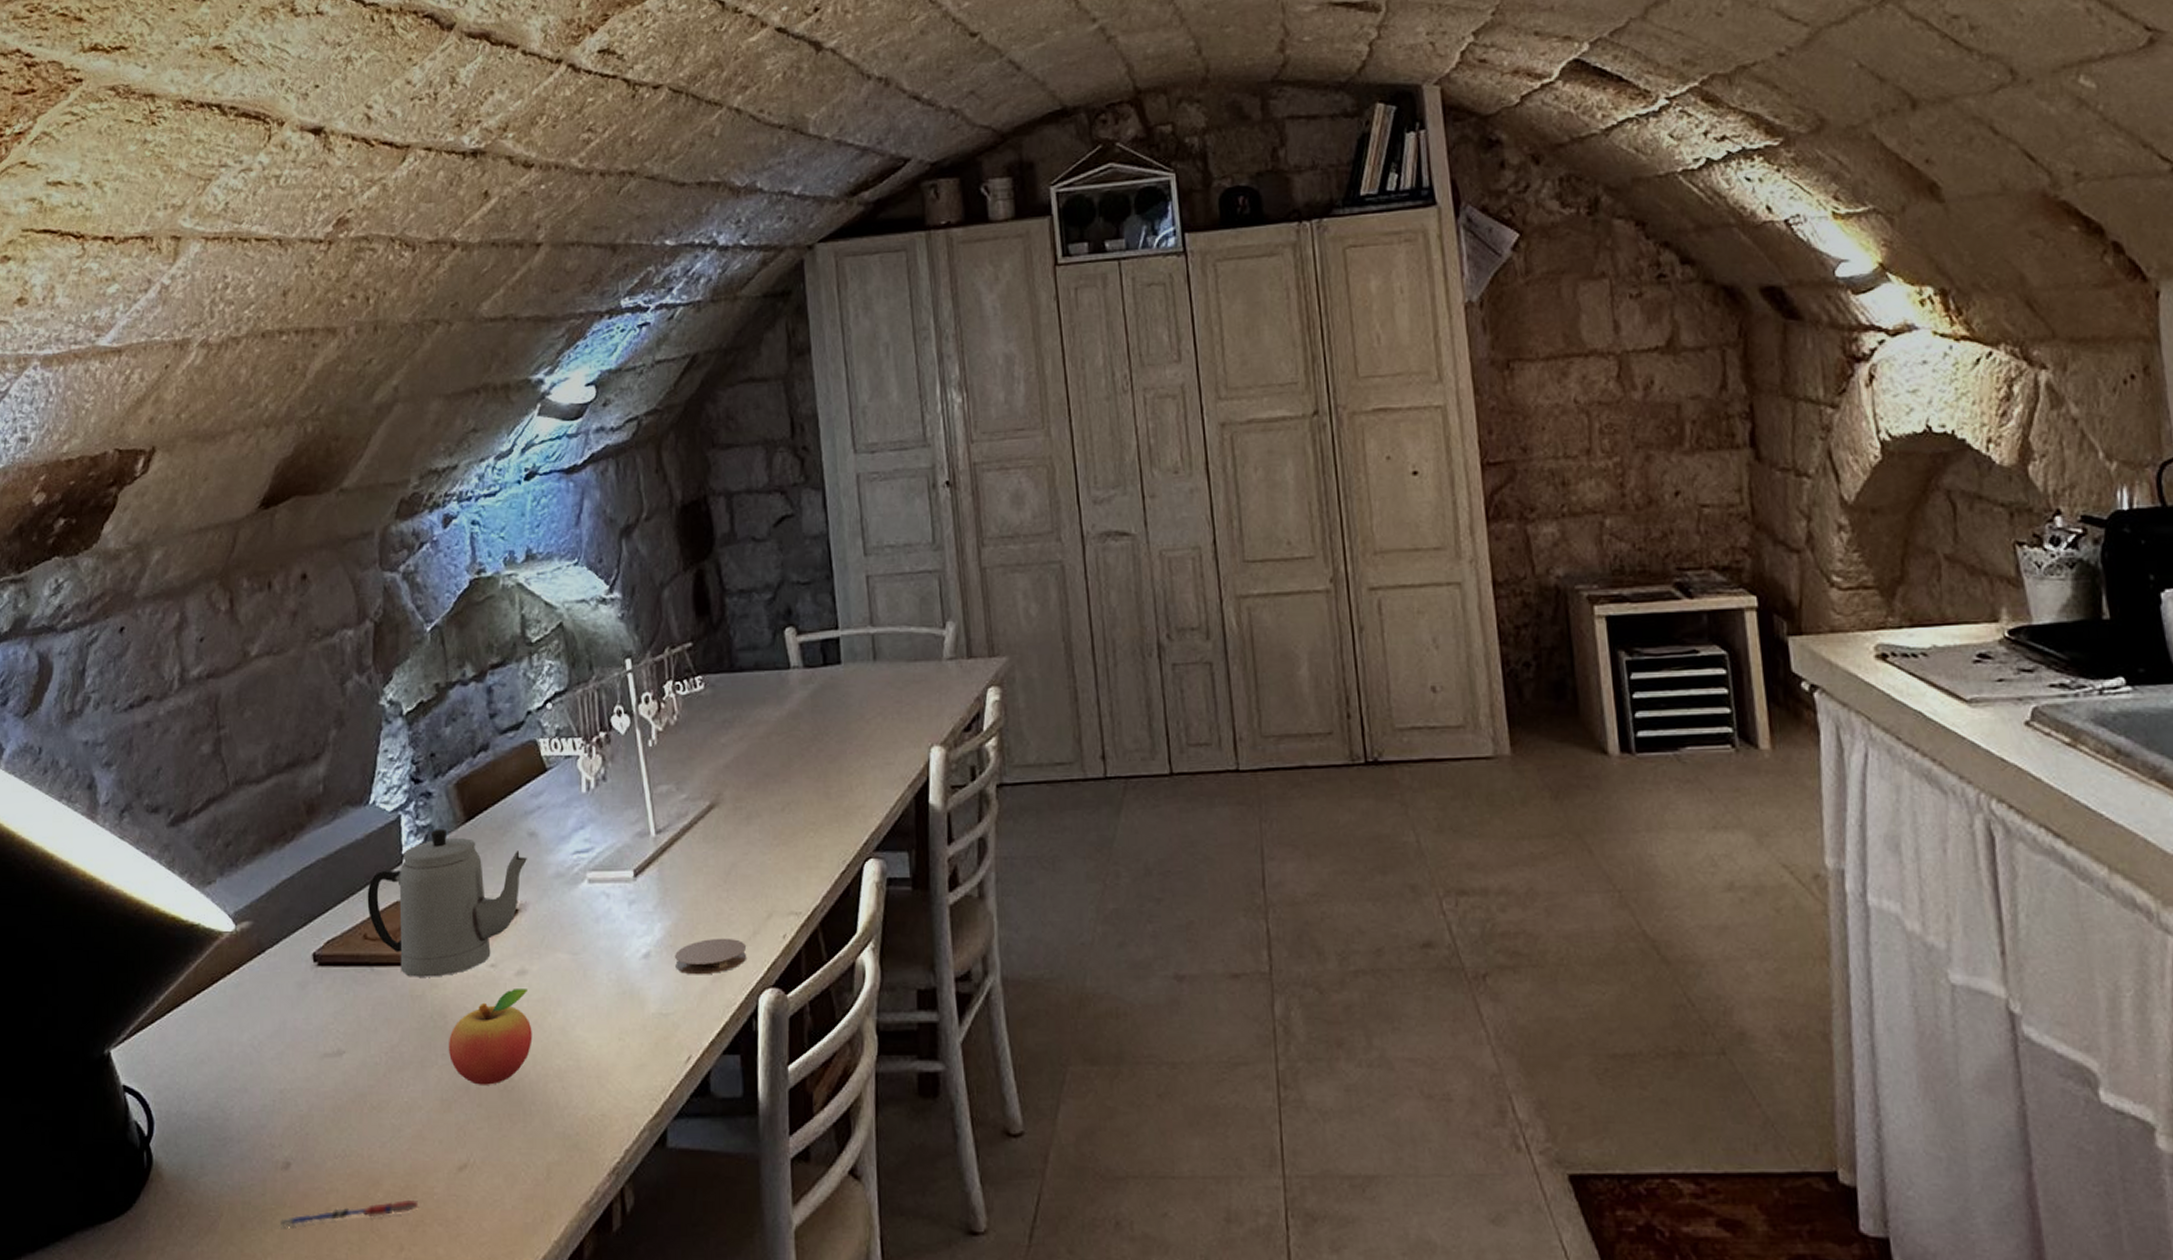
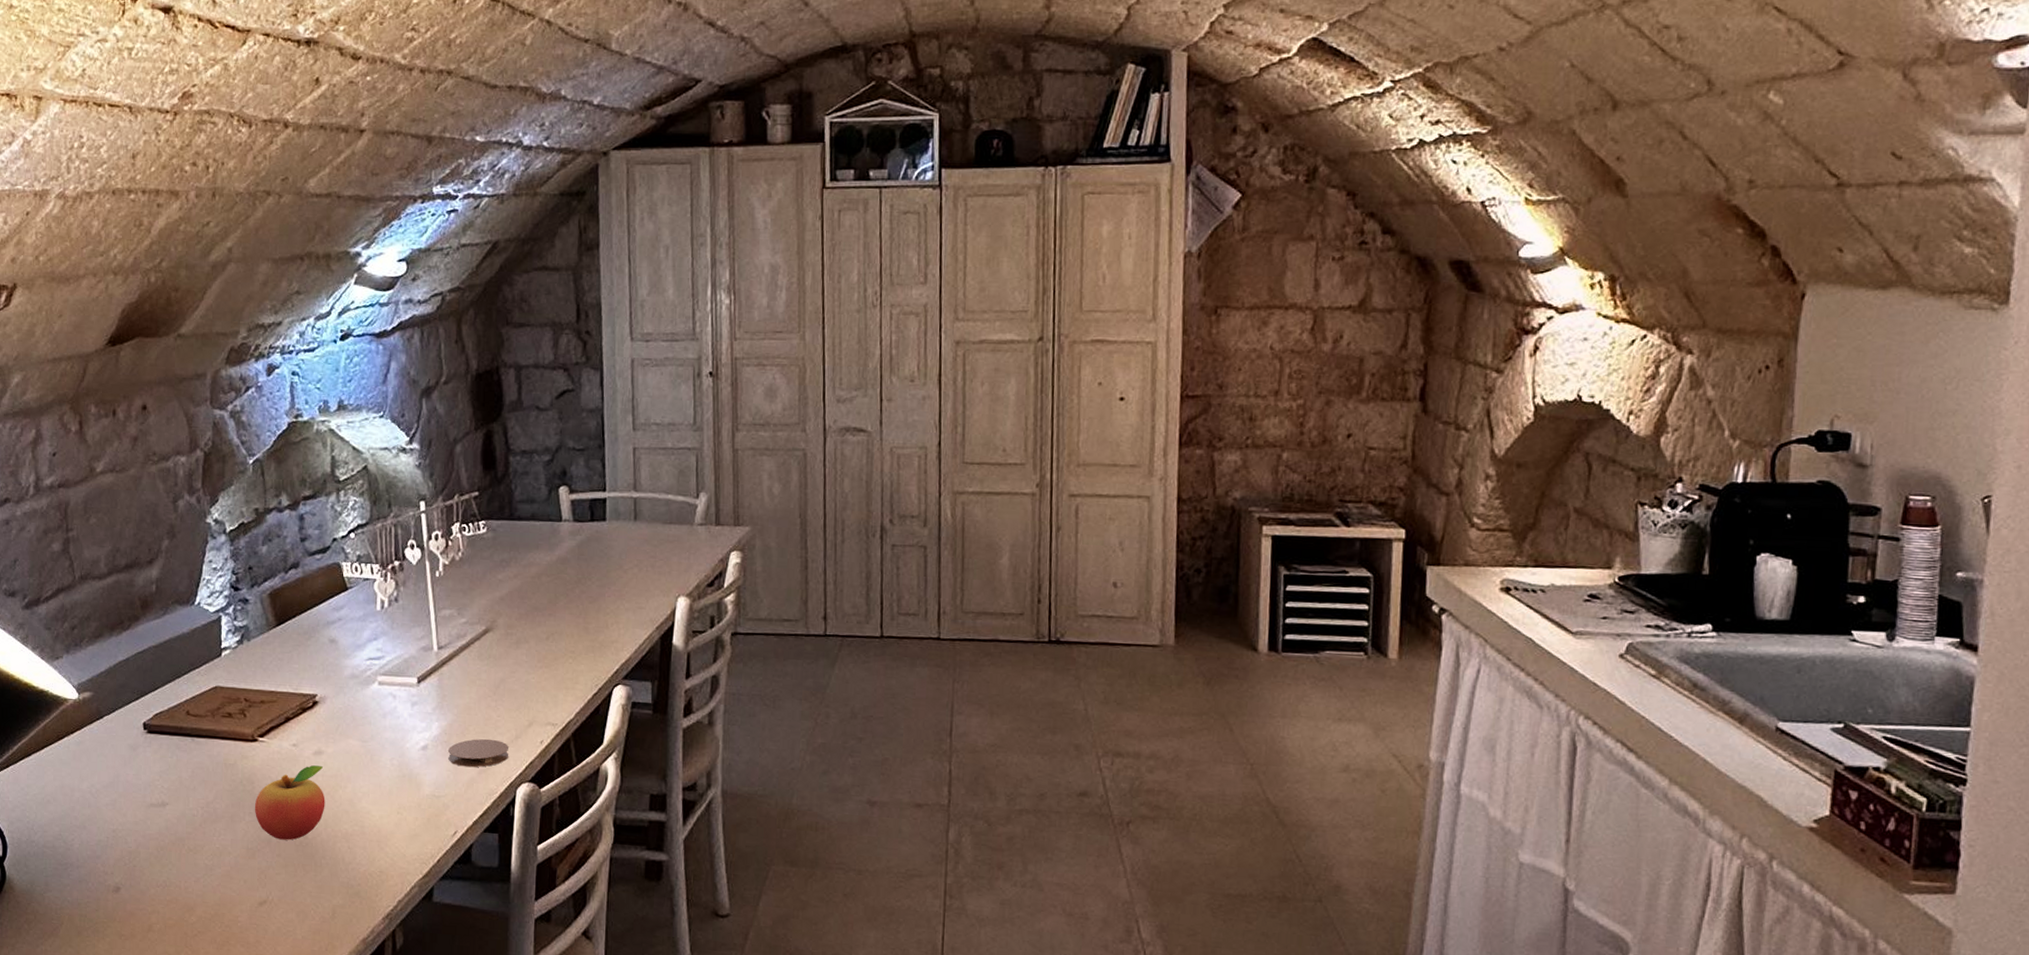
pen: present [279,1200,418,1227] -> none [110,924,225,937]
teapot: present [367,828,527,977] -> none [190,629,327,751]

